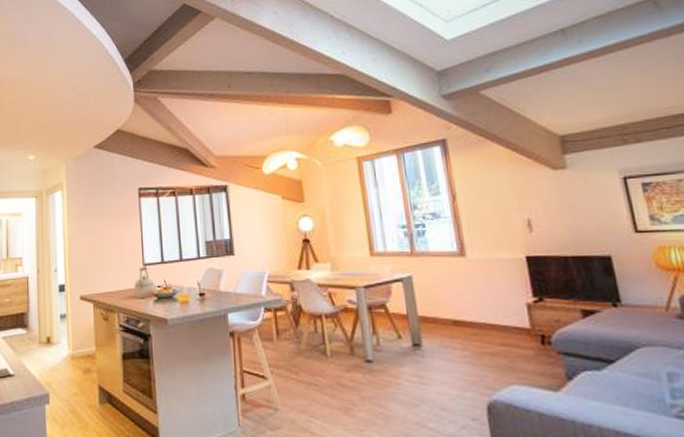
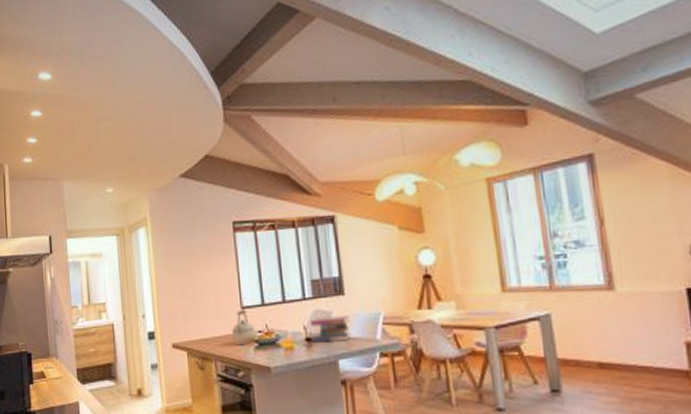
books: none [203,274,239,297] -> present [310,315,351,343]

